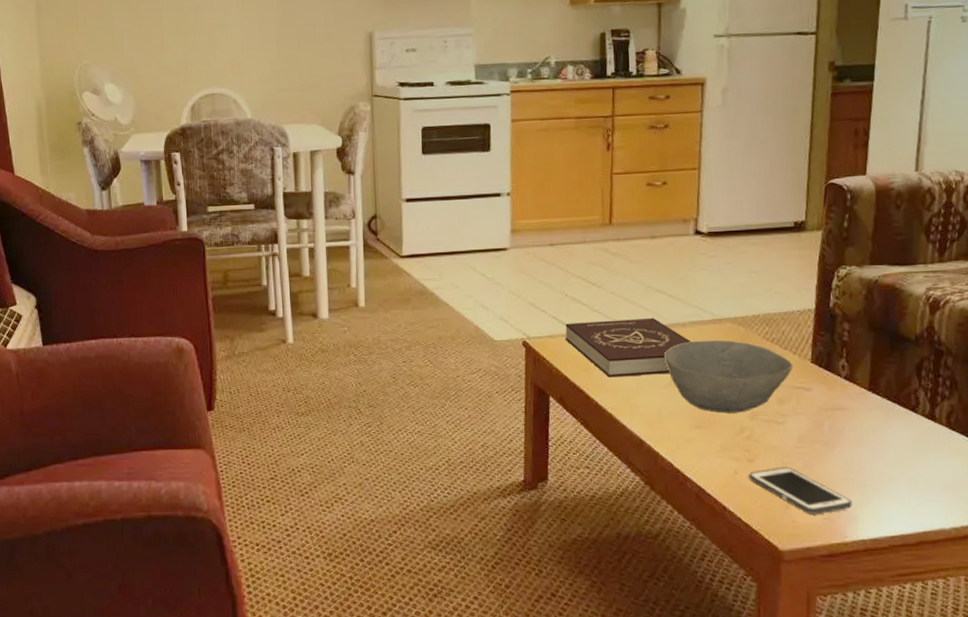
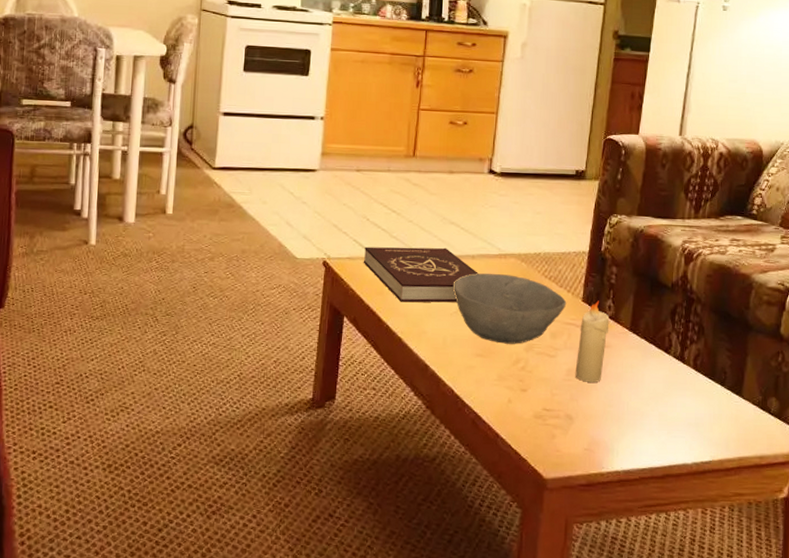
cell phone: present [749,466,852,515] -> none [521,397,610,446]
candle: none [808,361,845,448] -> present [575,300,610,383]

